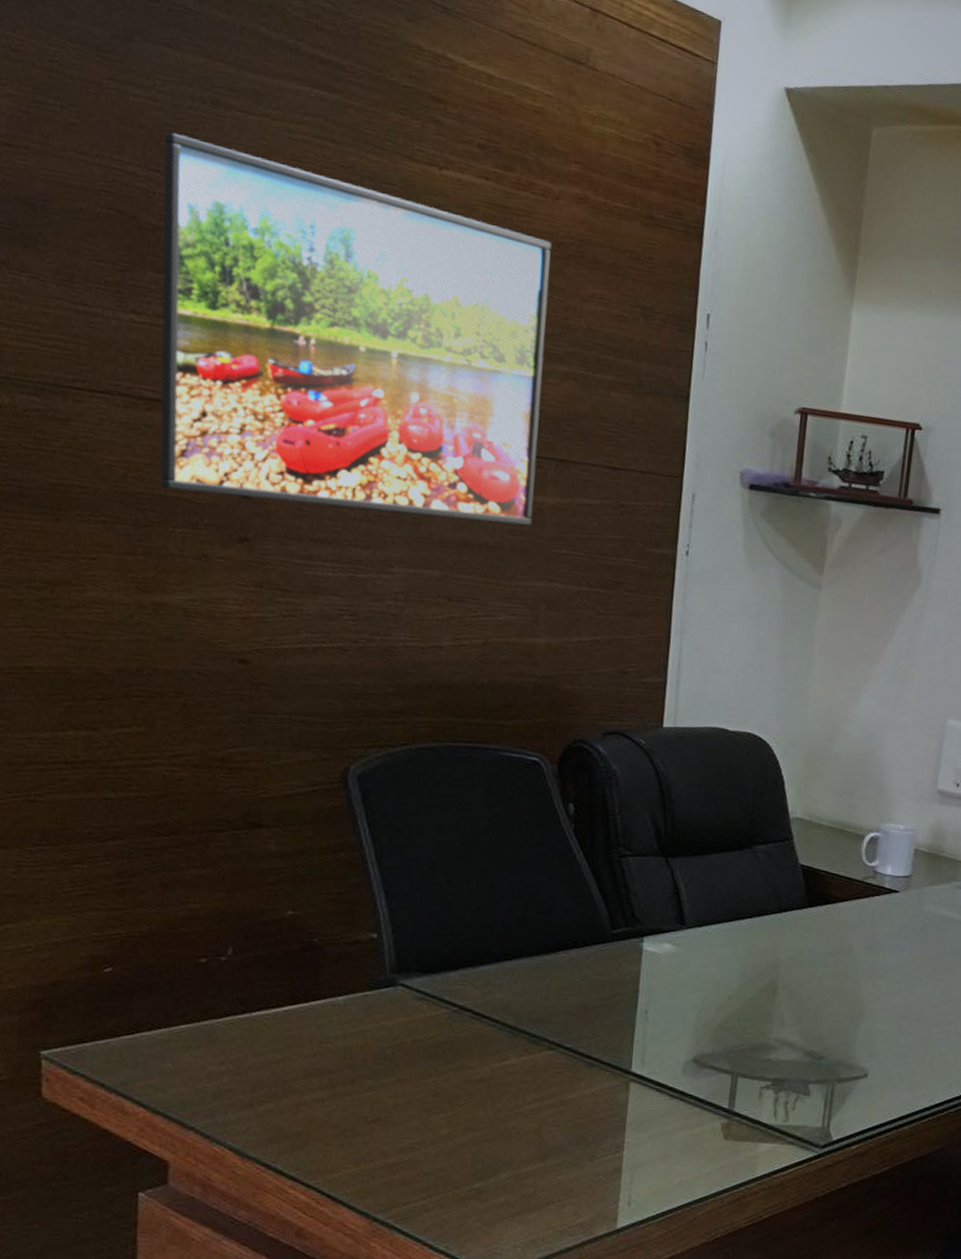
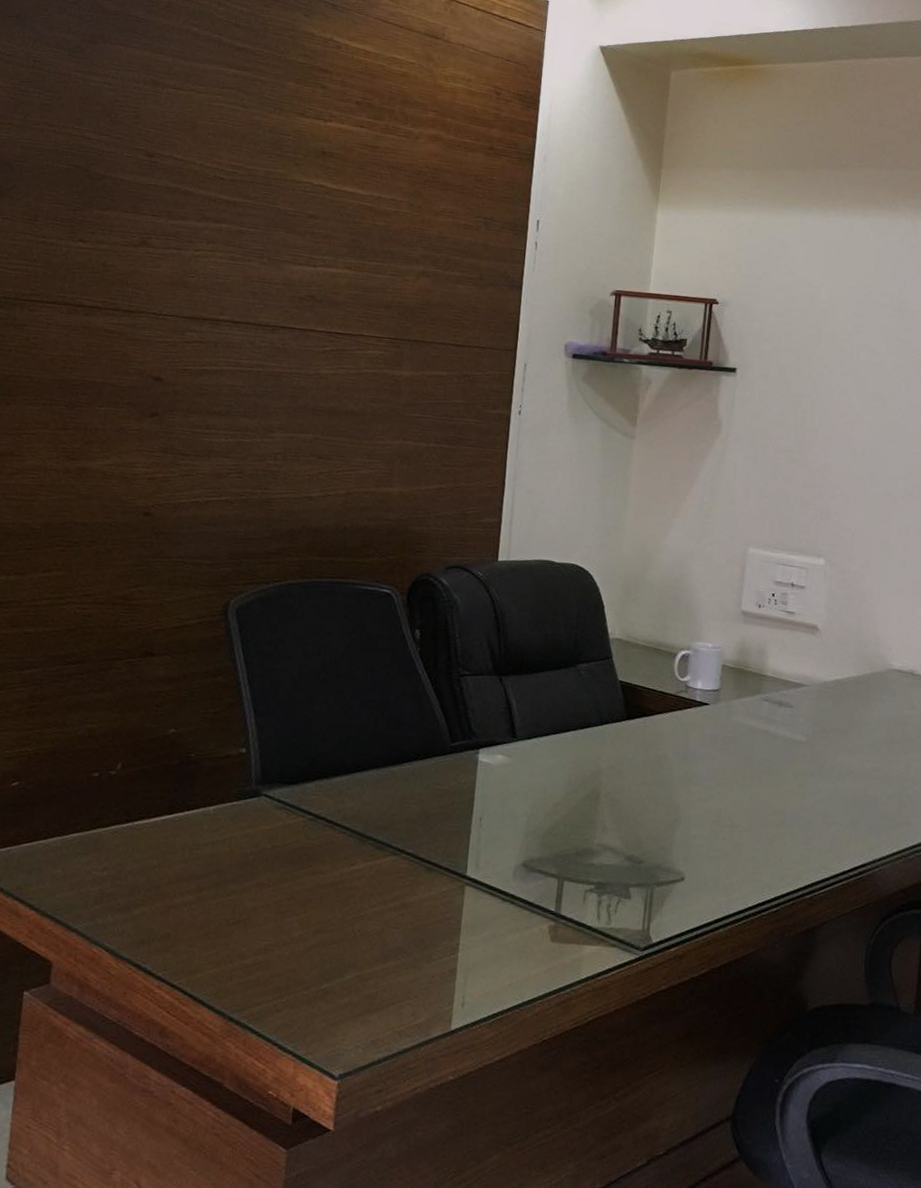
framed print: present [159,132,552,527] -> none [91,106,412,396]

